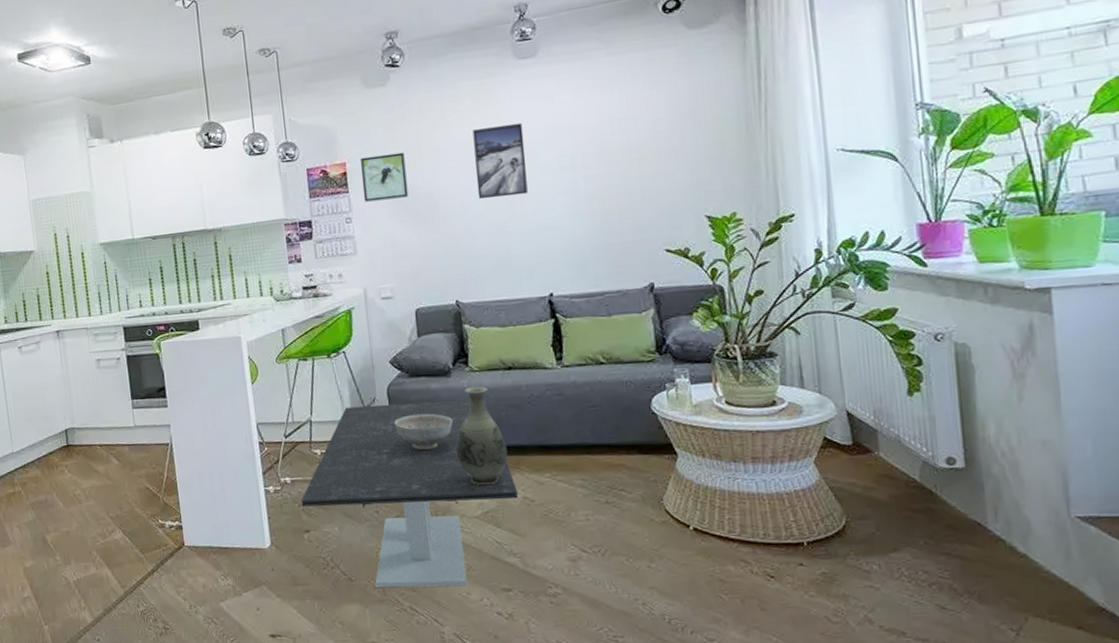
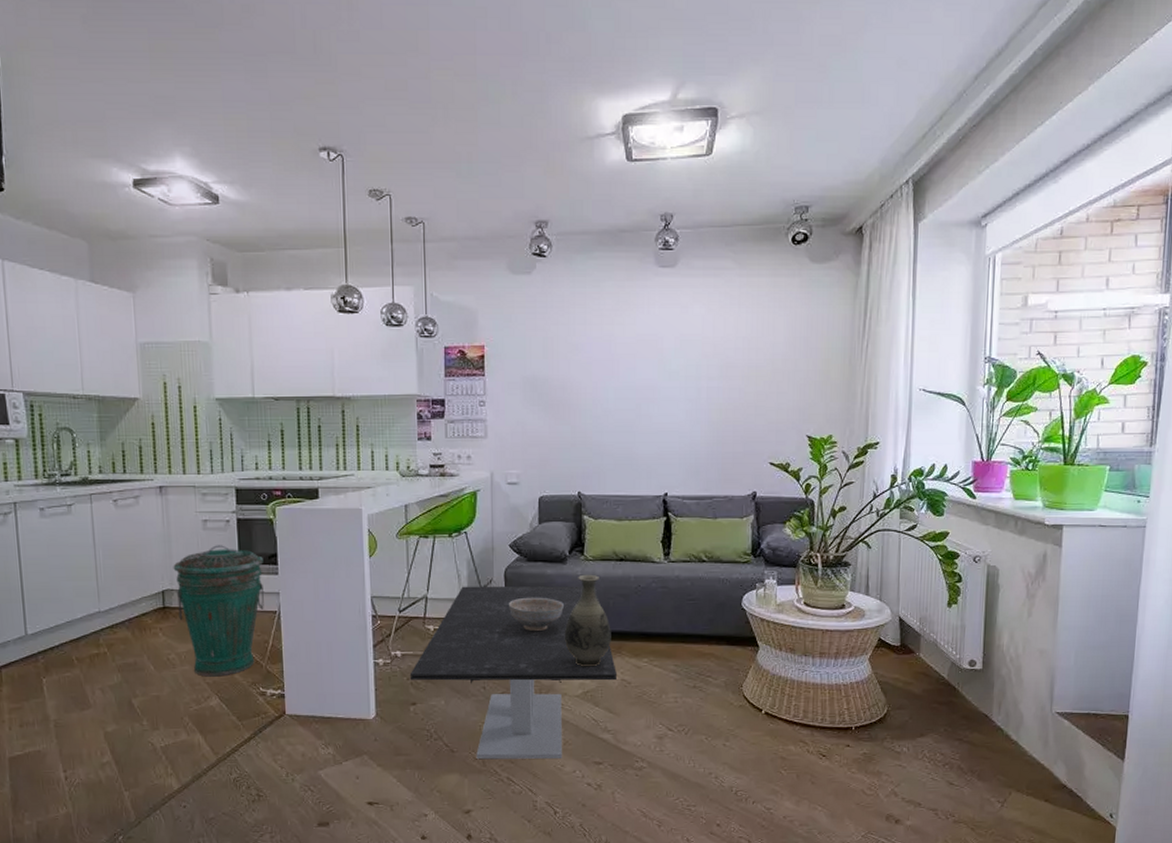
trash can: none [73,382,157,511] -> present [173,545,264,677]
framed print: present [360,152,409,202] -> none [498,342,543,387]
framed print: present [472,122,528,200] -> none [609,328,657,398]

